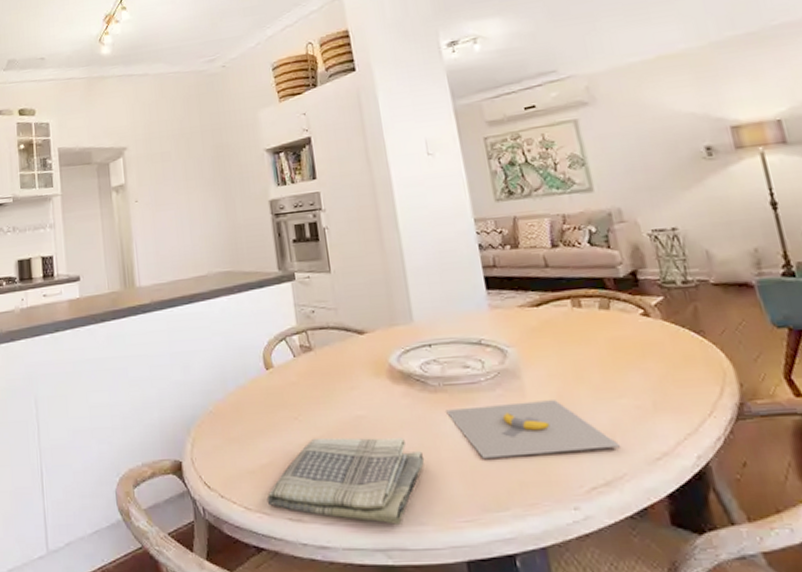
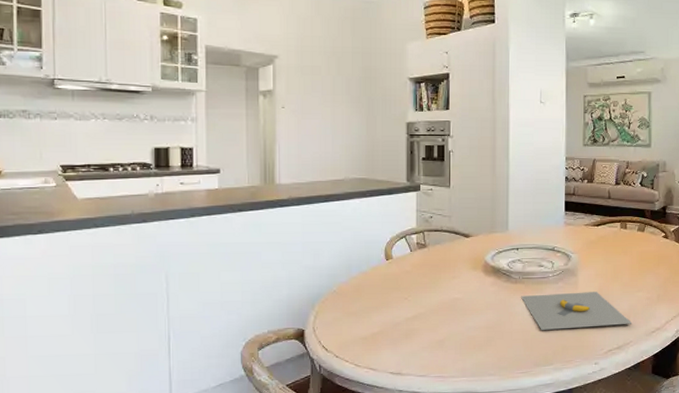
dish towel: present [266,438,425,525] -> none [374,313,500,376]

